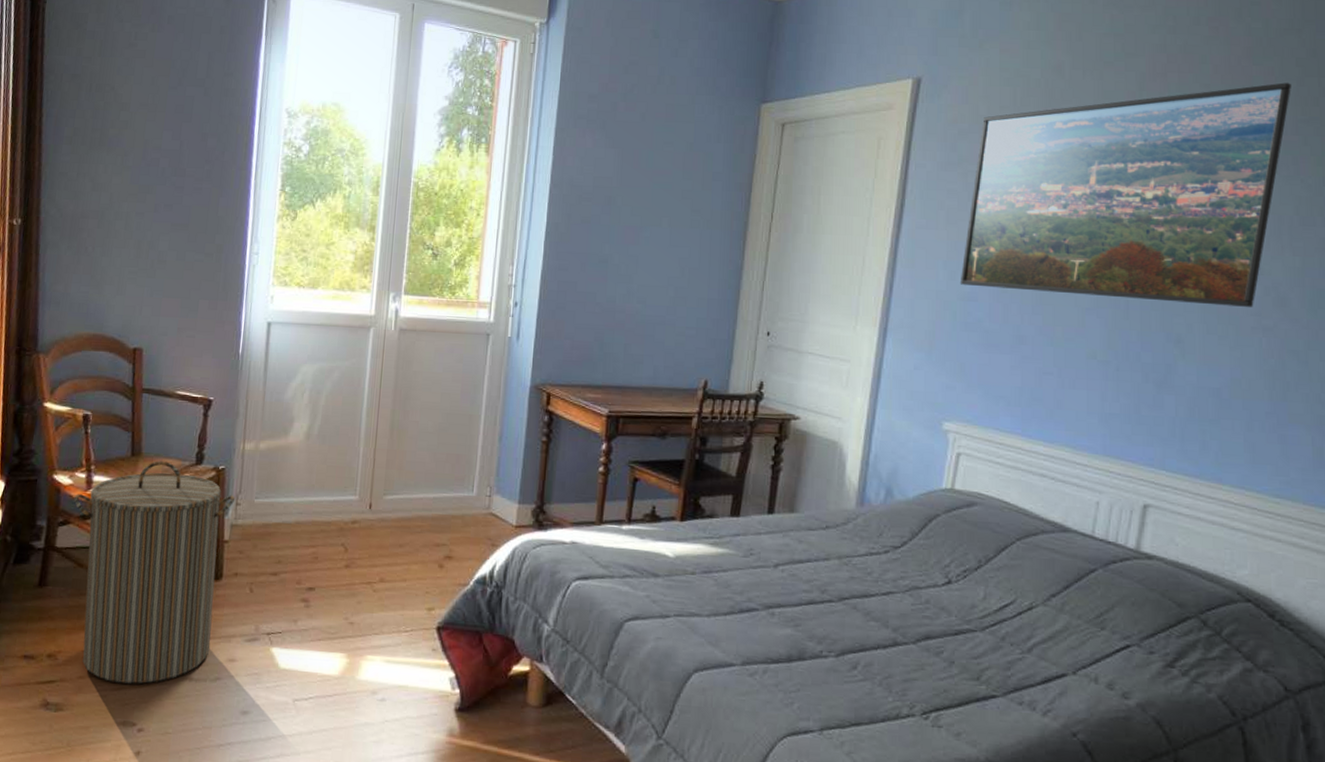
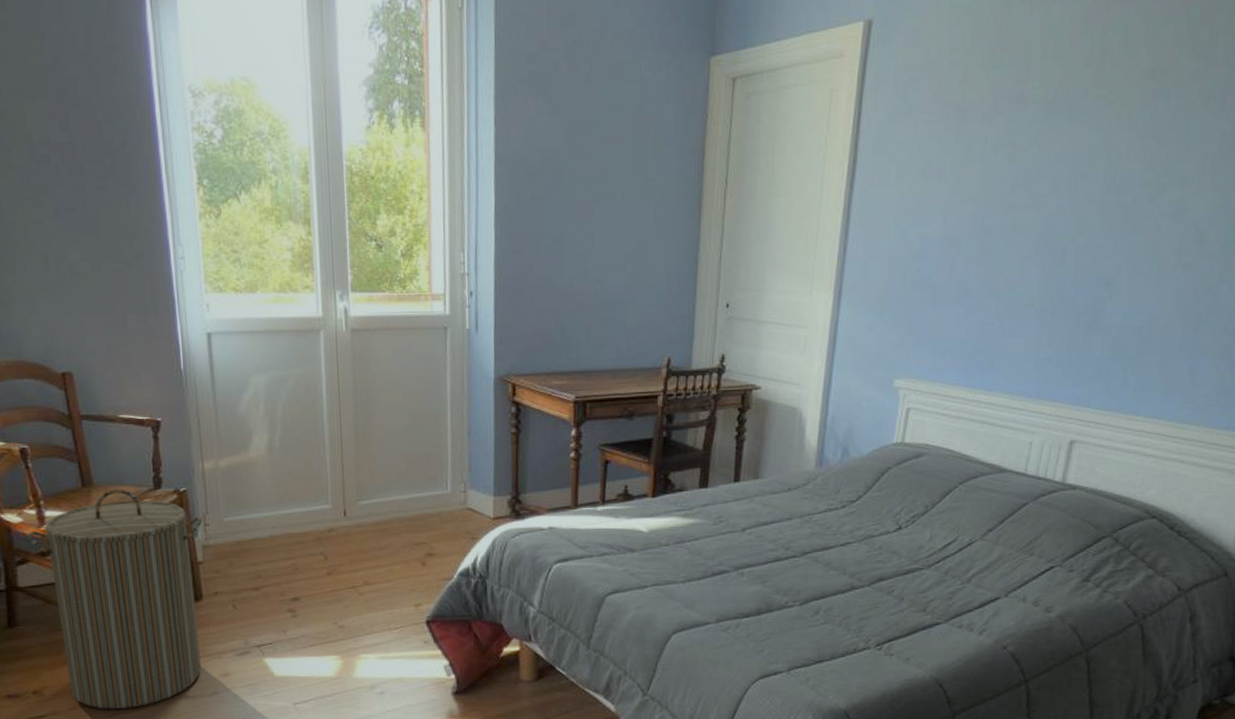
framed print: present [960,82,1291,307] -> none [910,10,1225,246]

